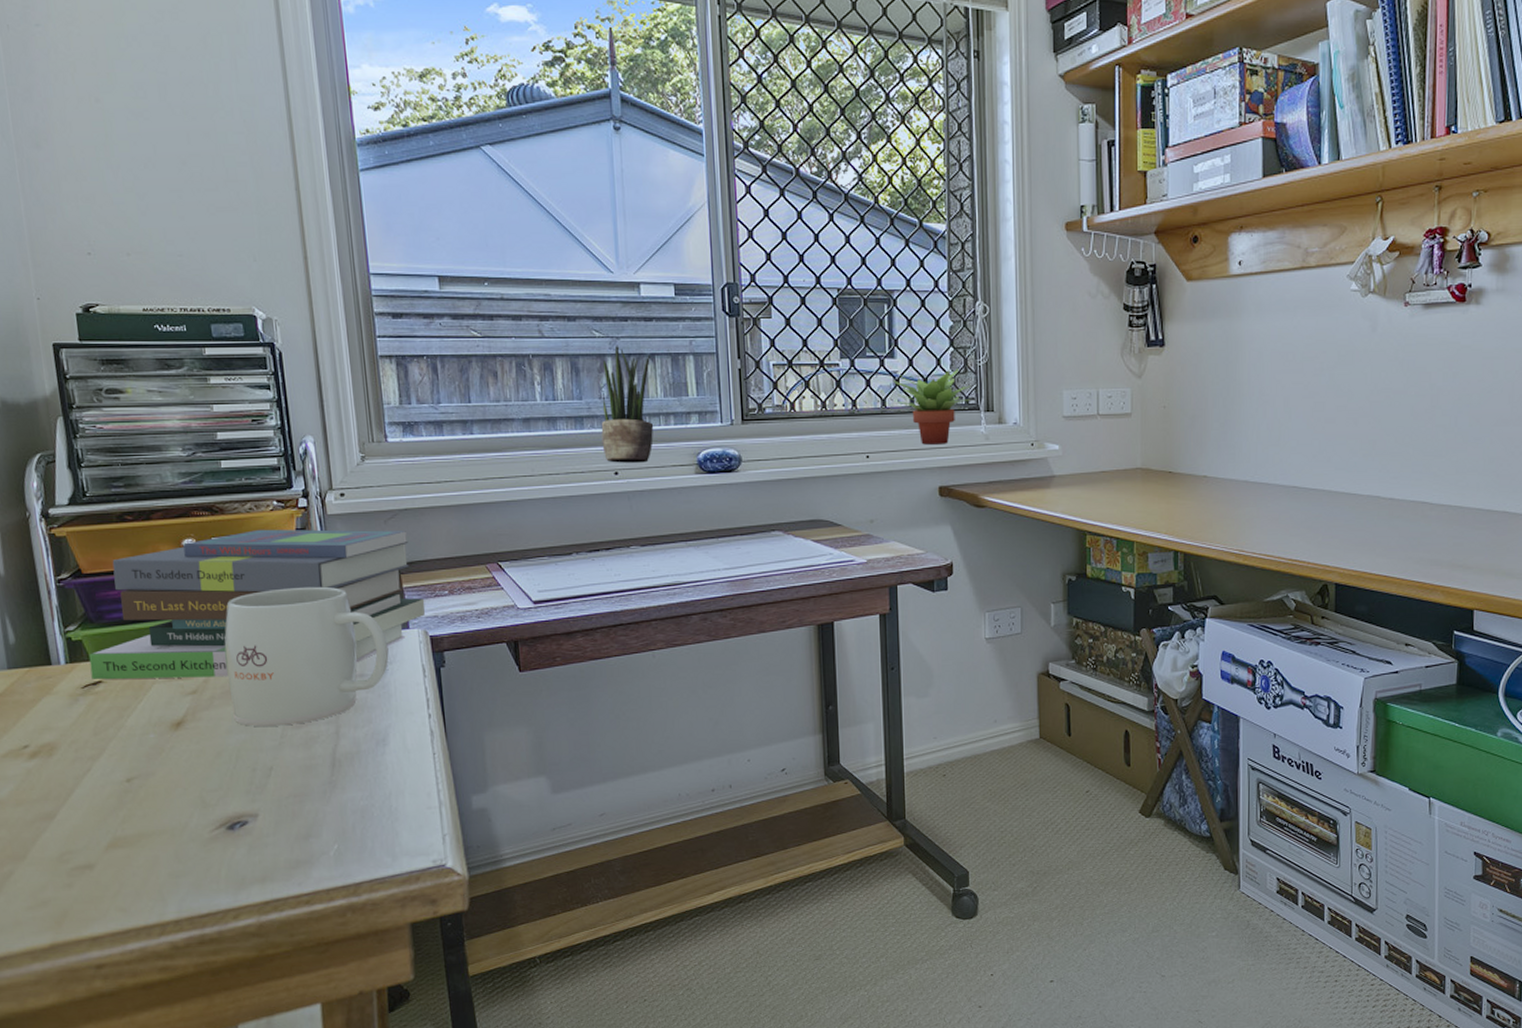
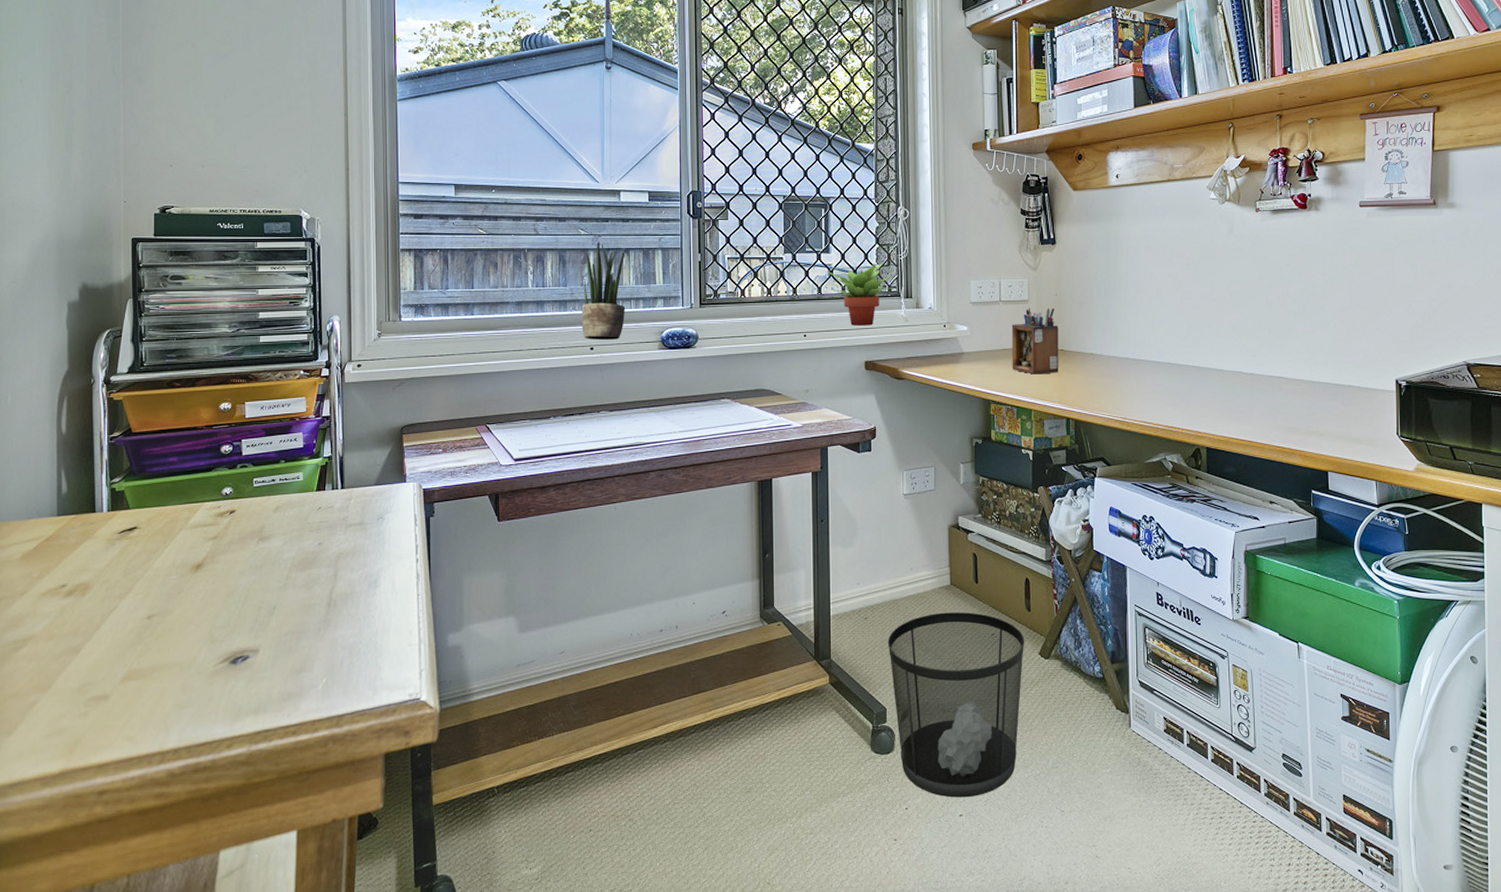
books: present [89,529,425,680] -> none [128,394,421,527]
mug: present [224,586,389,726] -> none [245,445,386,569]
waste bin: none [969,768,1124,963] -> present [887,612,1025,798]
desk organizer: none [1111,422,1166,501] -> present [1011,307,1059,375]

